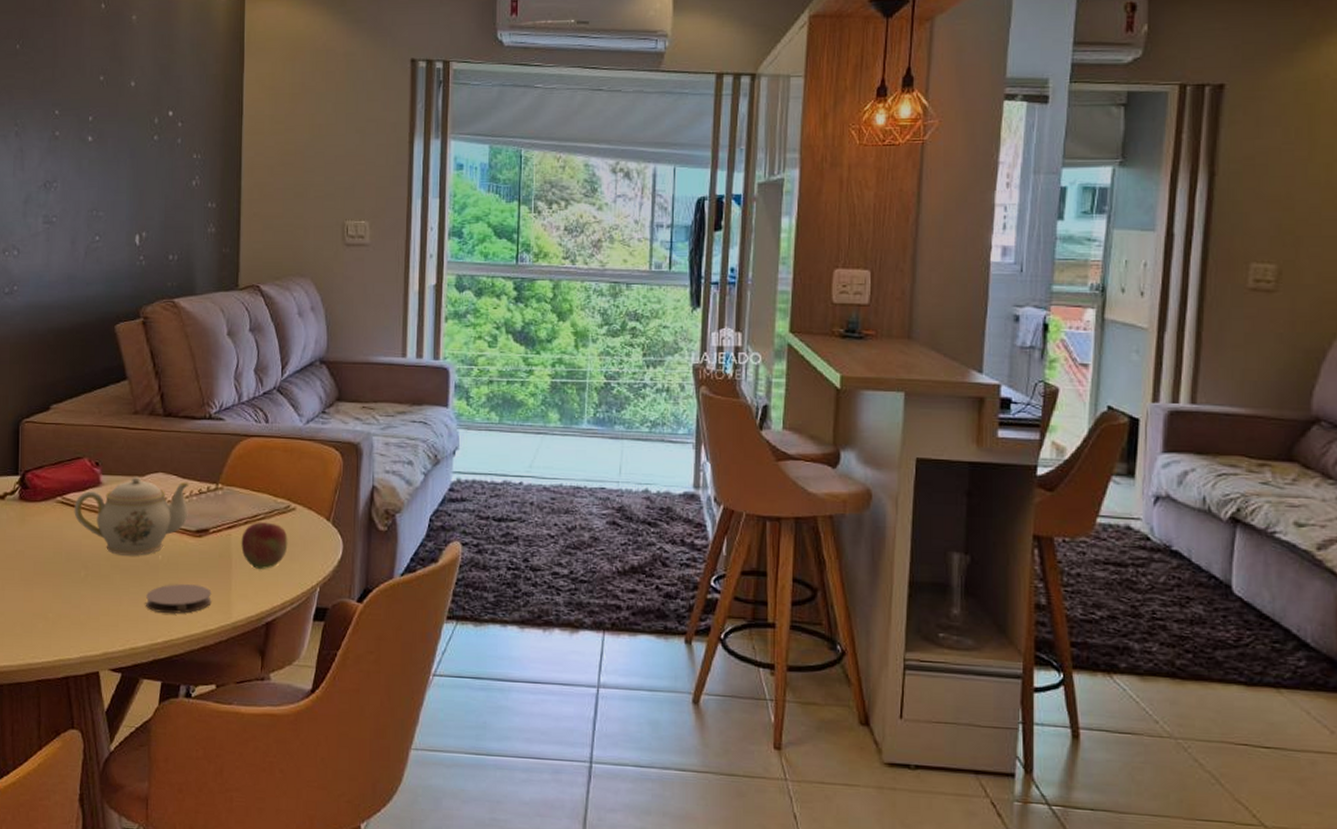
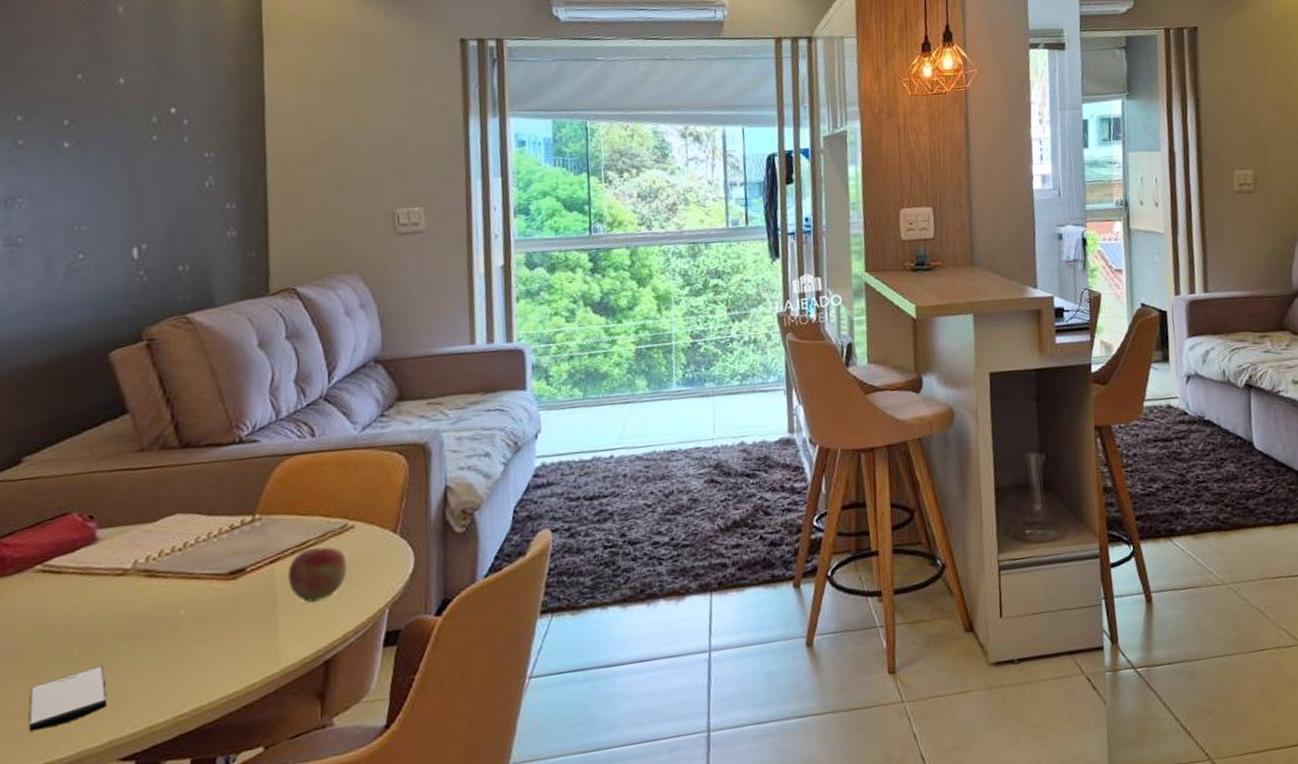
smartphone: none [48,590,103,633] -> present [28,666,107,732]
teapot: present [74,476,190,556] -> none [60,519,218,620]
coaster: present [146,584,212,614] -> none [165,634,253,678]

